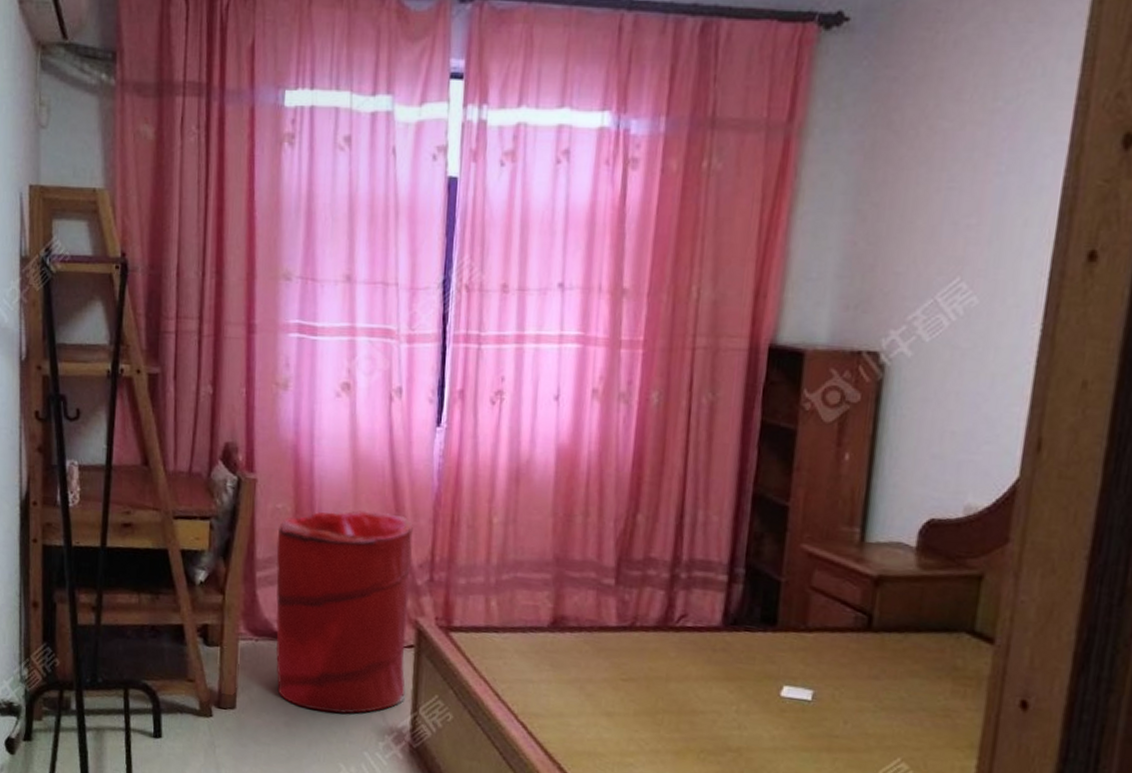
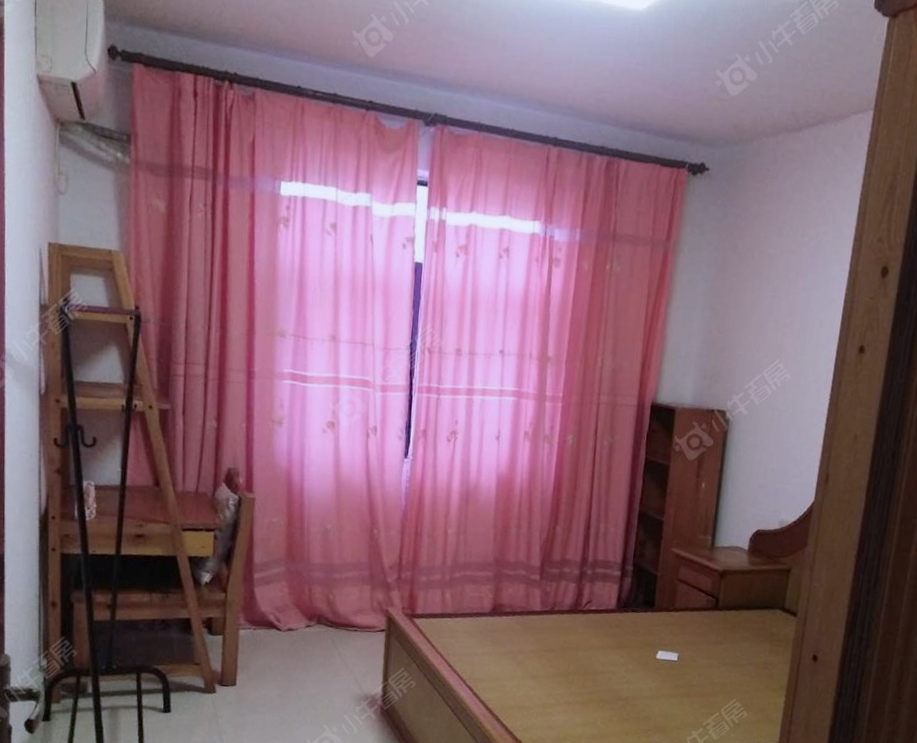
laundry hamper: present [275,509,413,714] -> none [271,523,385,686]

